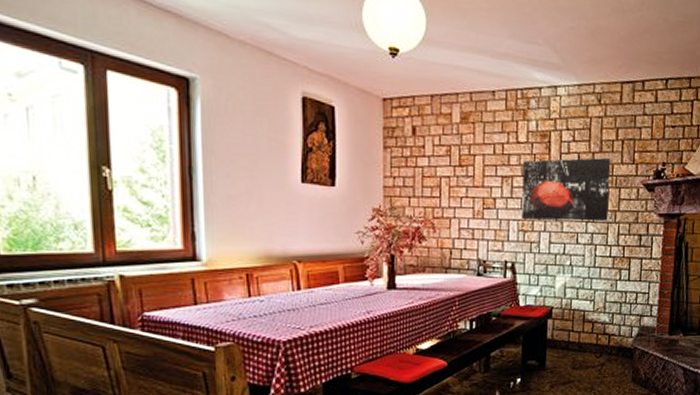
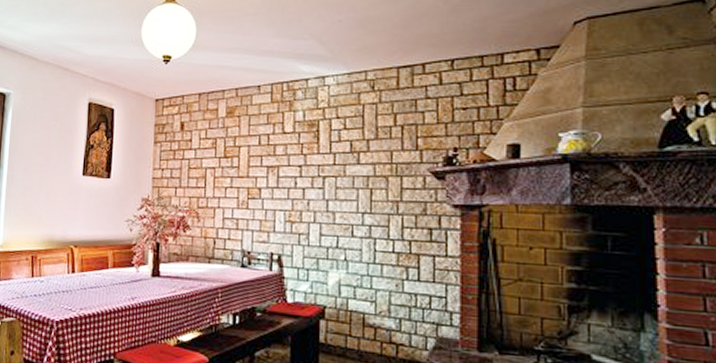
wall art: present [521,157,611,222] -> none [288,144,389,213]

